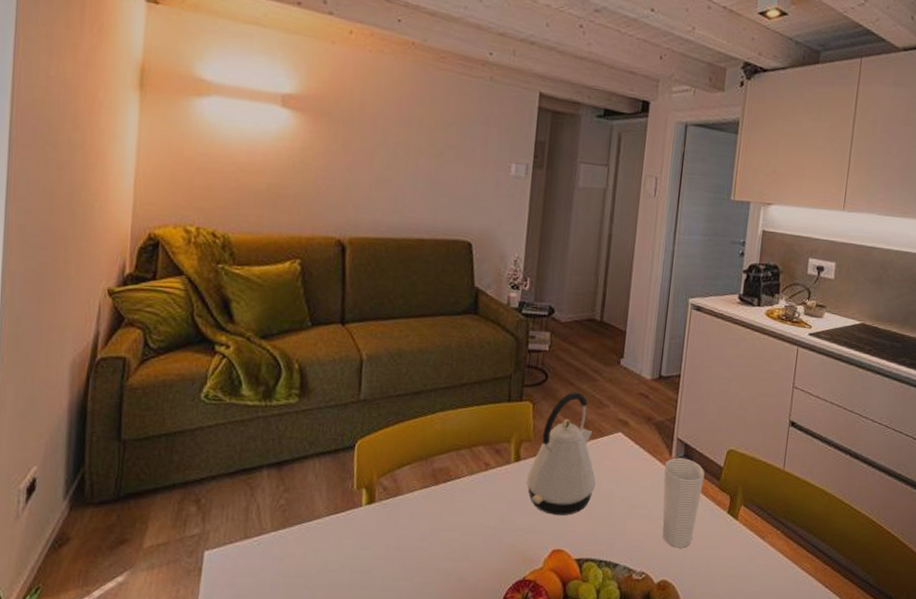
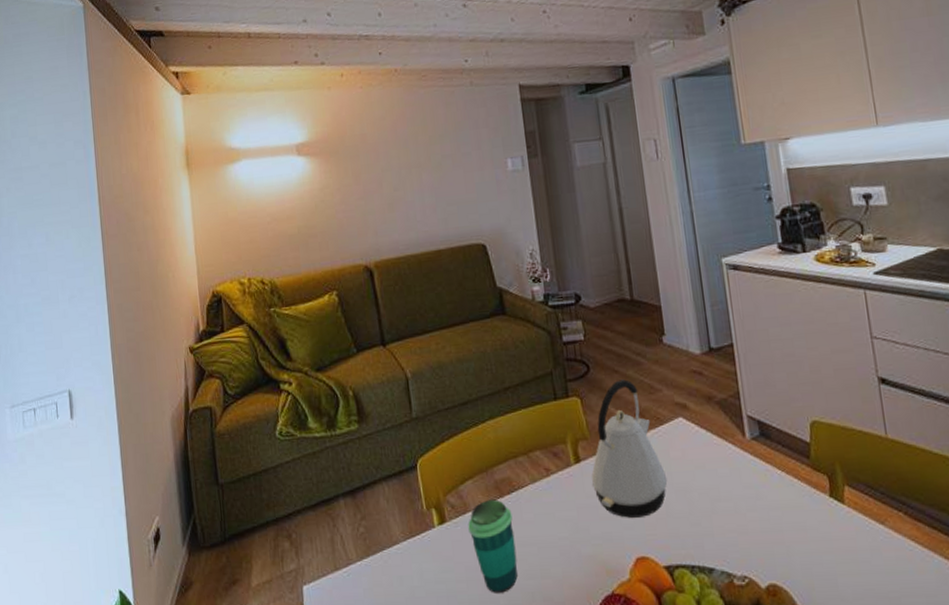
cup: none [396,486,444,572] -> present [468,499,518,593]
cup: present [662,457,705,548] -> none [739,437,795,544]

